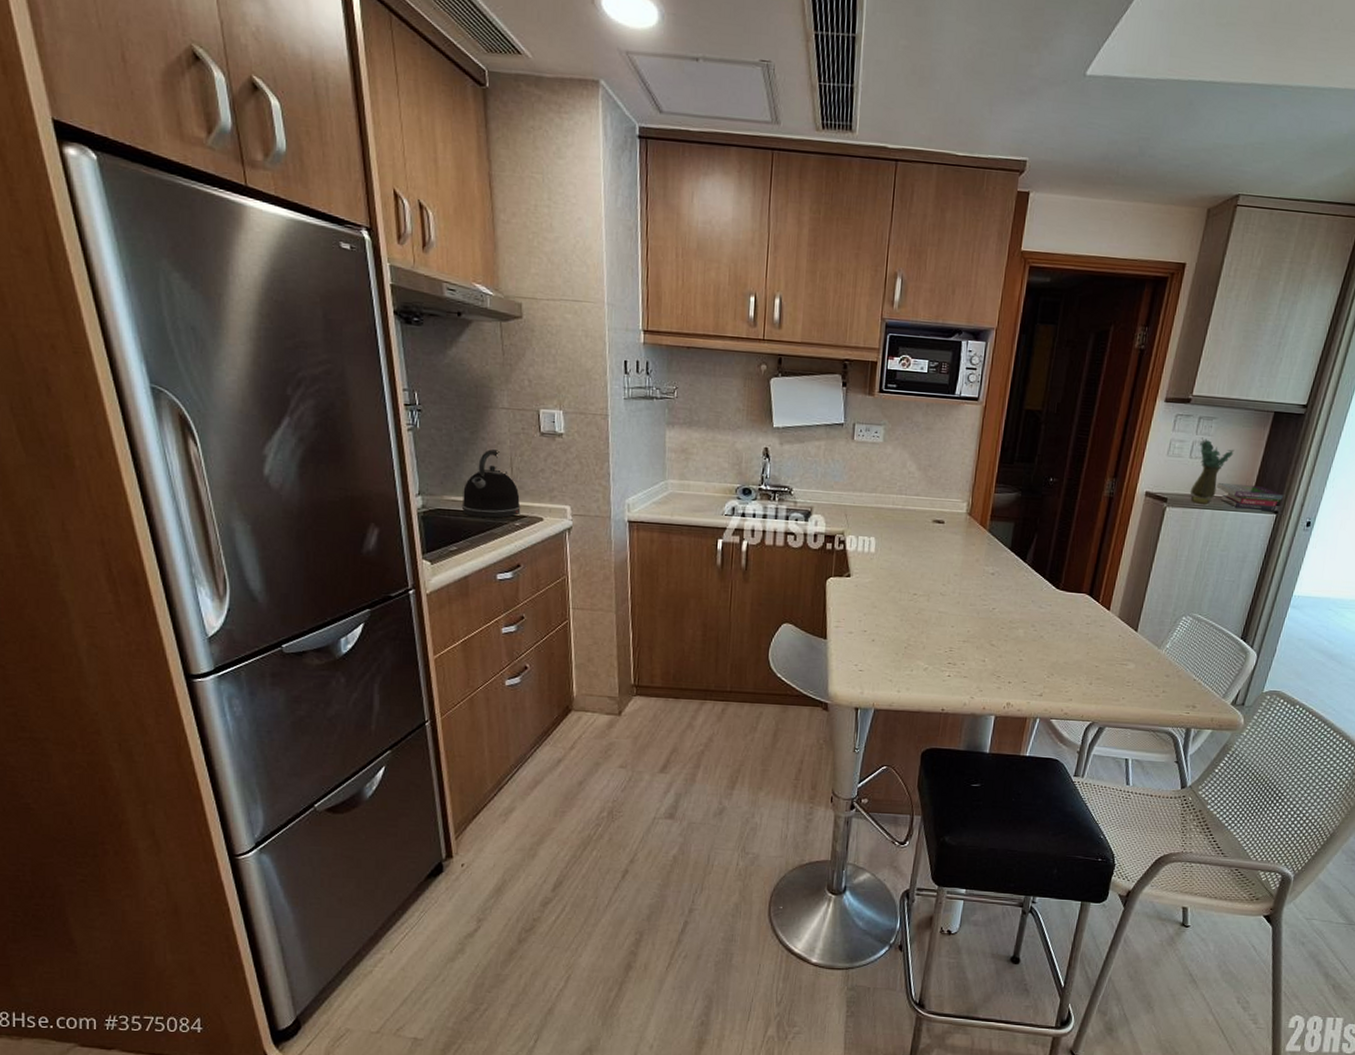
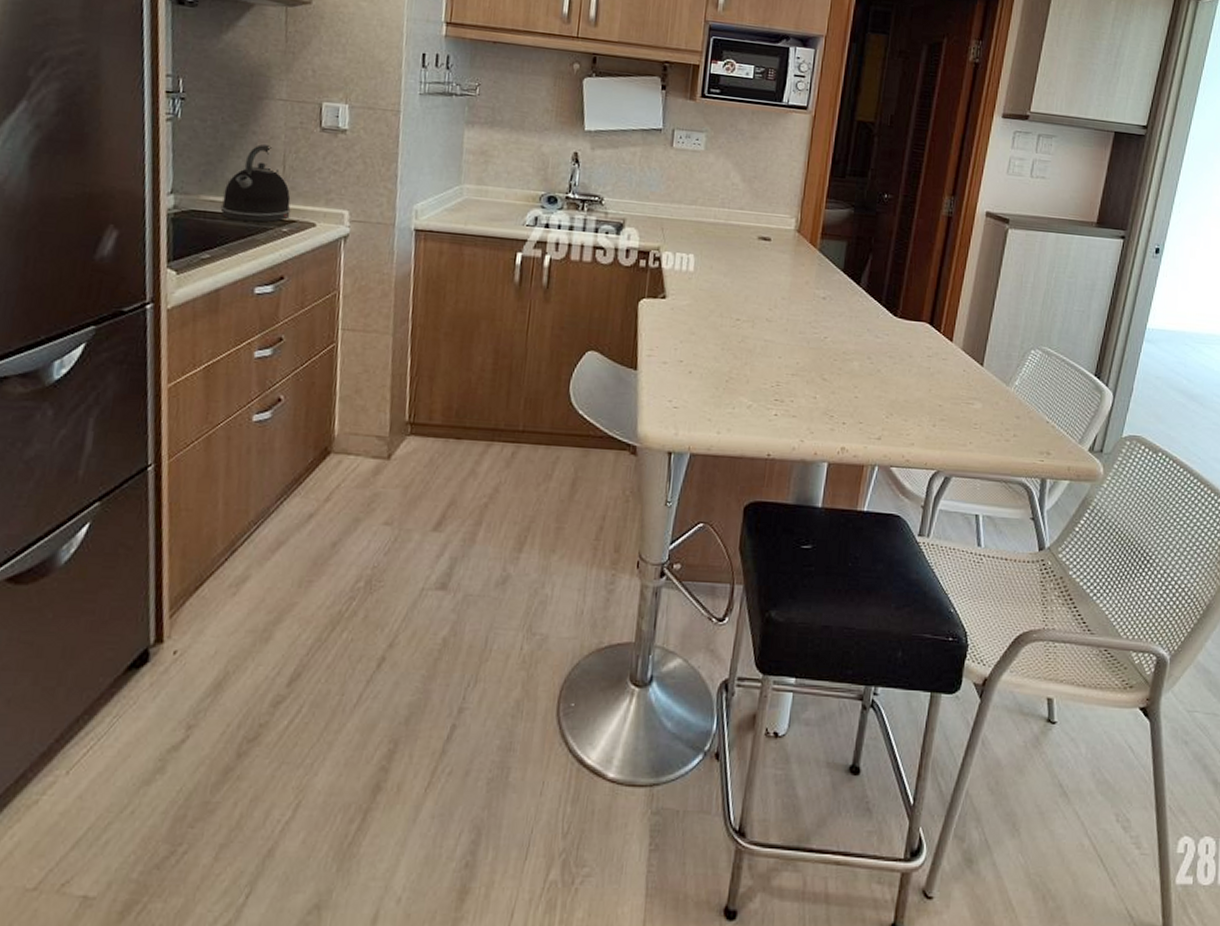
vase: present [1189,437,1235,506] -> none [1032,156,1076,228]
books: present [1216,483,1283,512] -> none [1060,204,1129,237]

